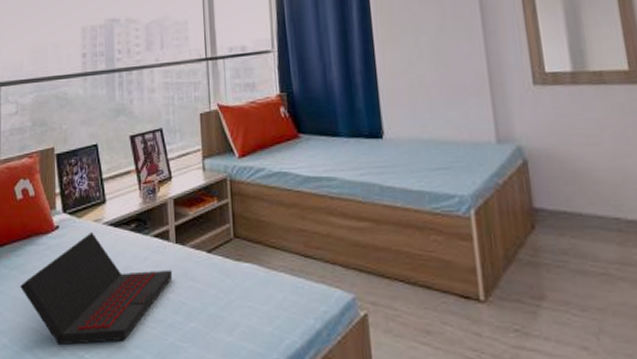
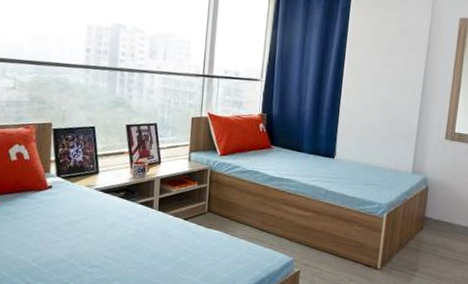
laptop: present [19,232,173,346] -> none [10,194,153,275]

